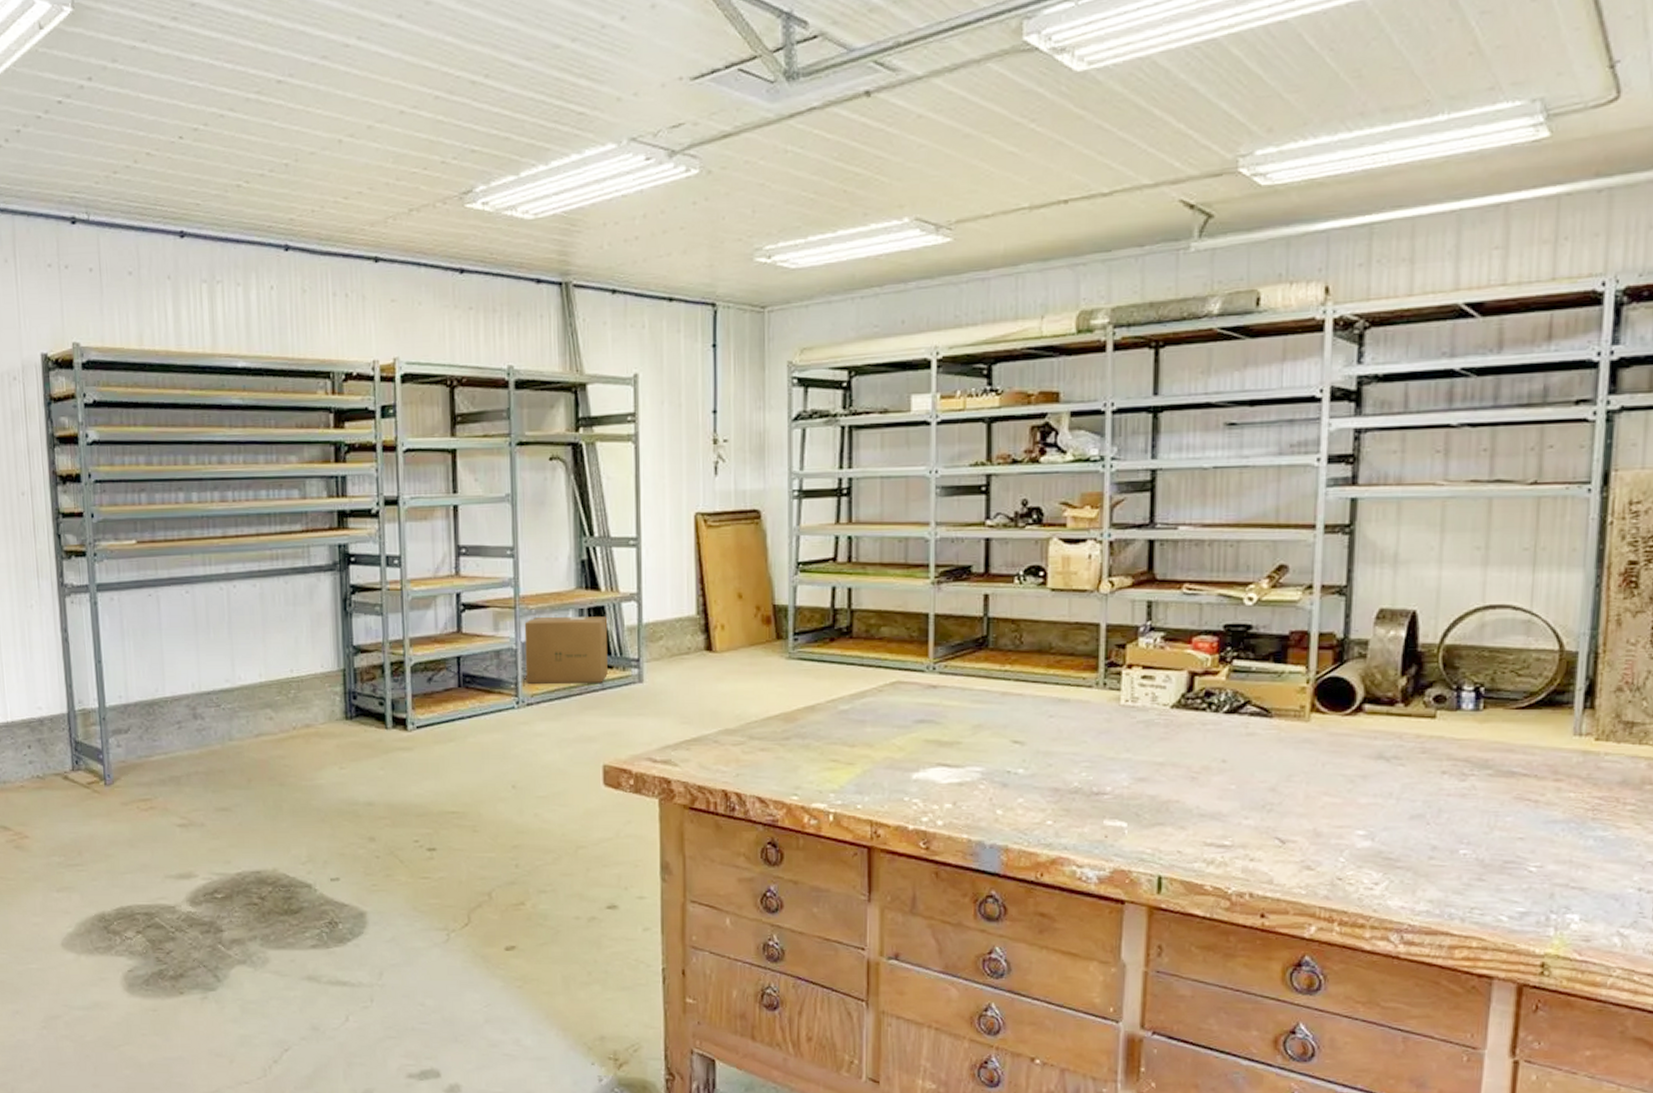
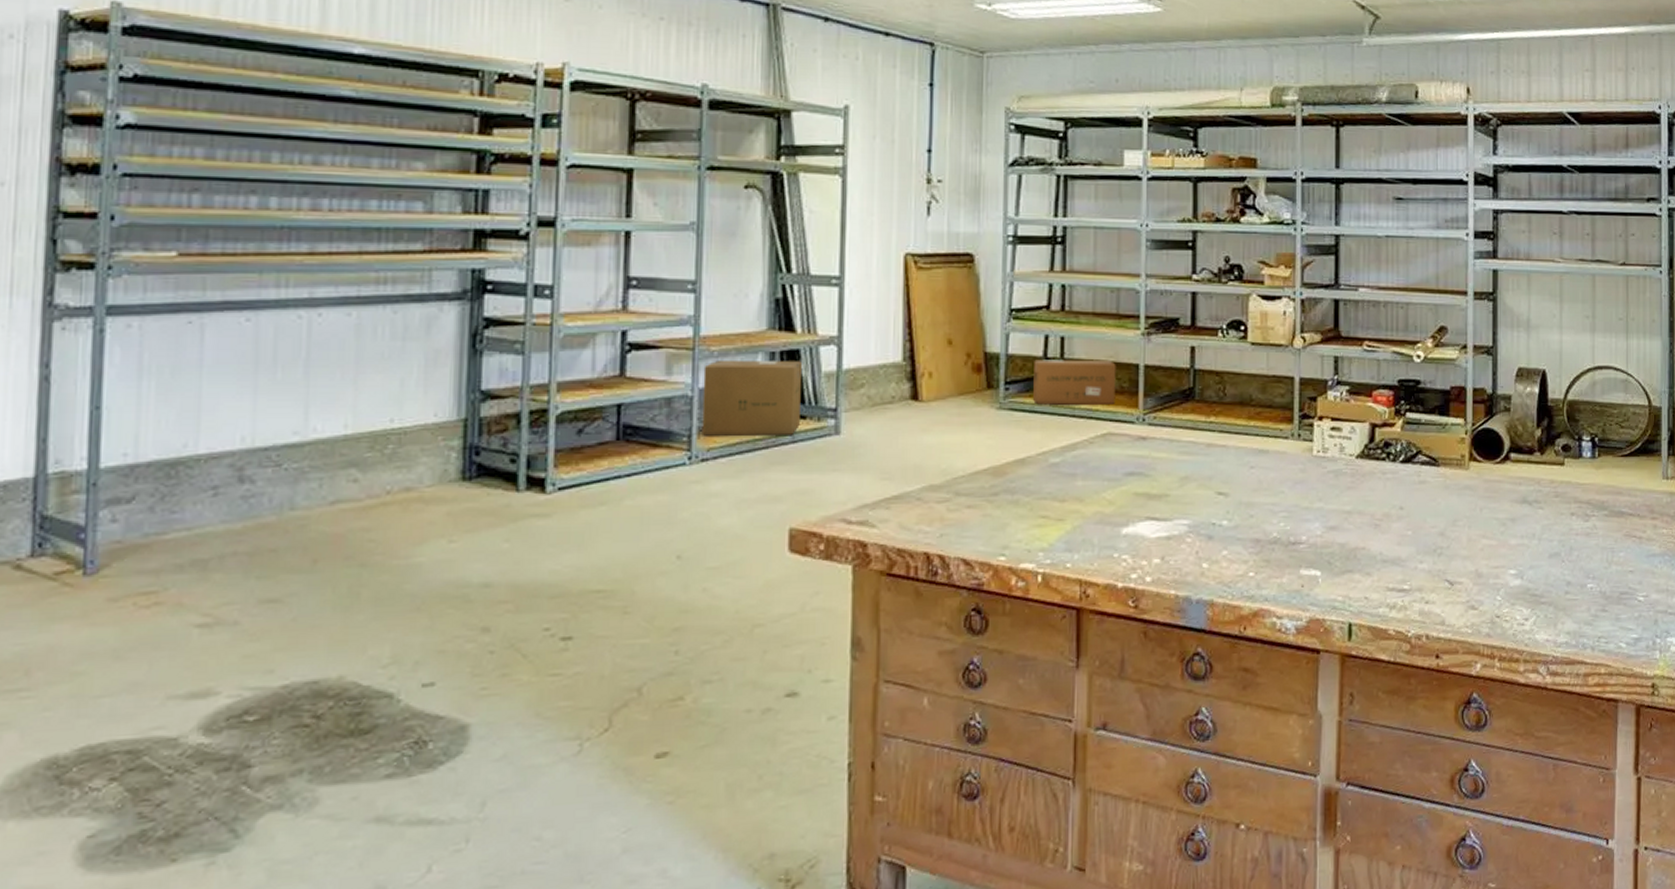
box: none [822,609,905,655] -> present [1033,359,1116,405]

